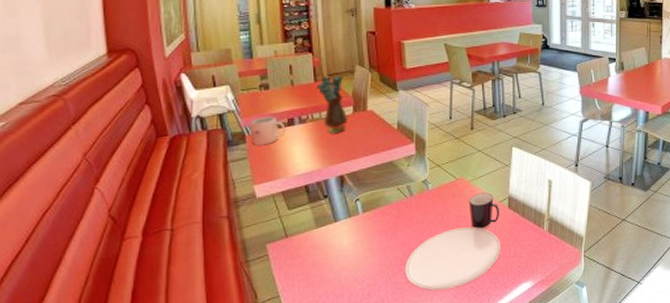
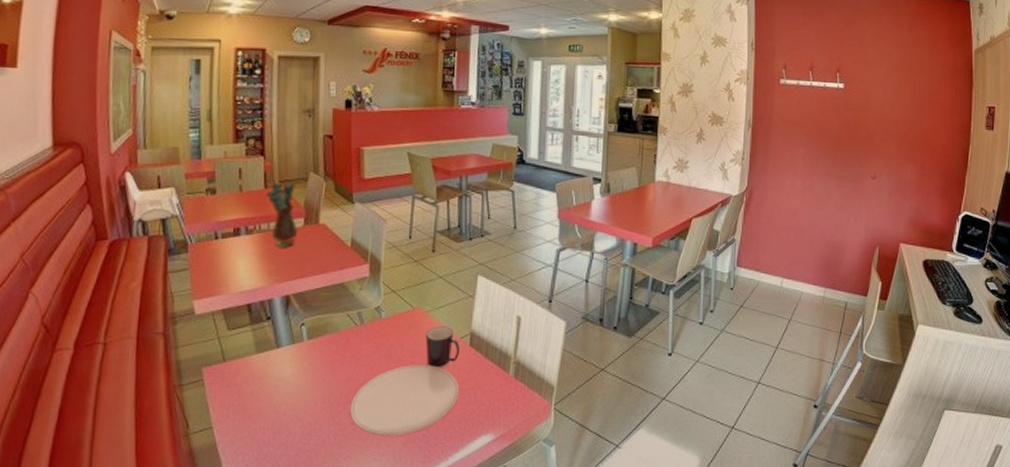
mug: present [251,116,286,146] -> none [193,224,231,257]

